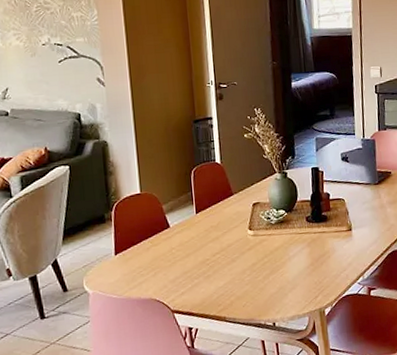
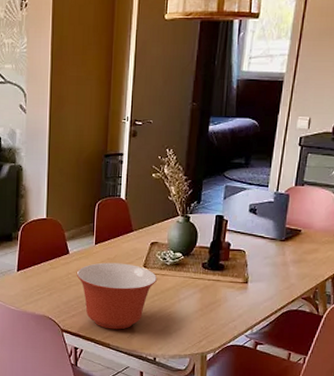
mixing bowl: none [180,228,265,301] -> present [76,262,158,330]

